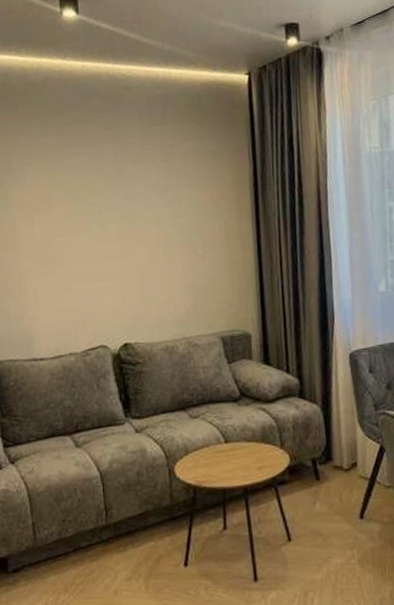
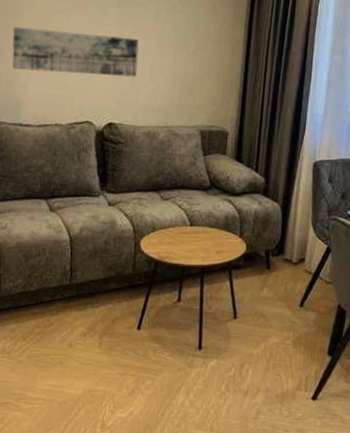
wall art: none [15,250,146,303] -> present [12,26,139,77]

